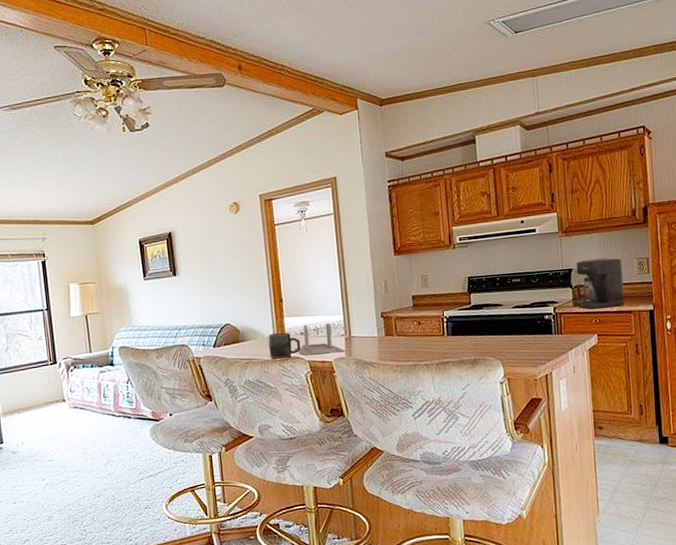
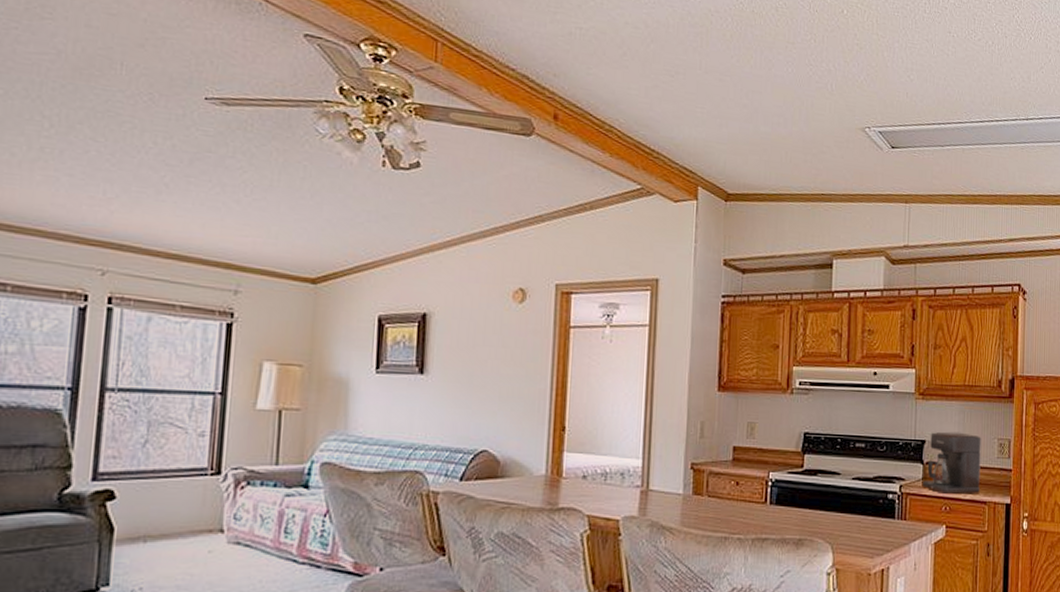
mug: present [268,332,301,359] -> none [536,471,581,508]
napkin holder: present [294,323,345,355] -> none [571,466,639,509]

